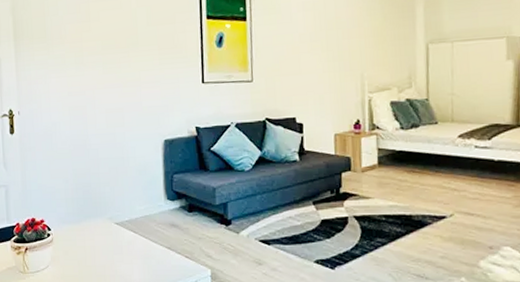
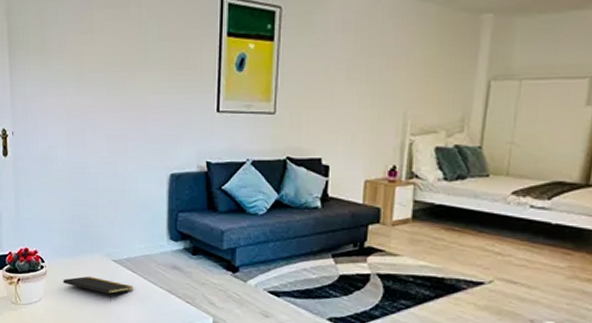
notepad: none [69,240,136,262] -> present [63,276,133,301]

